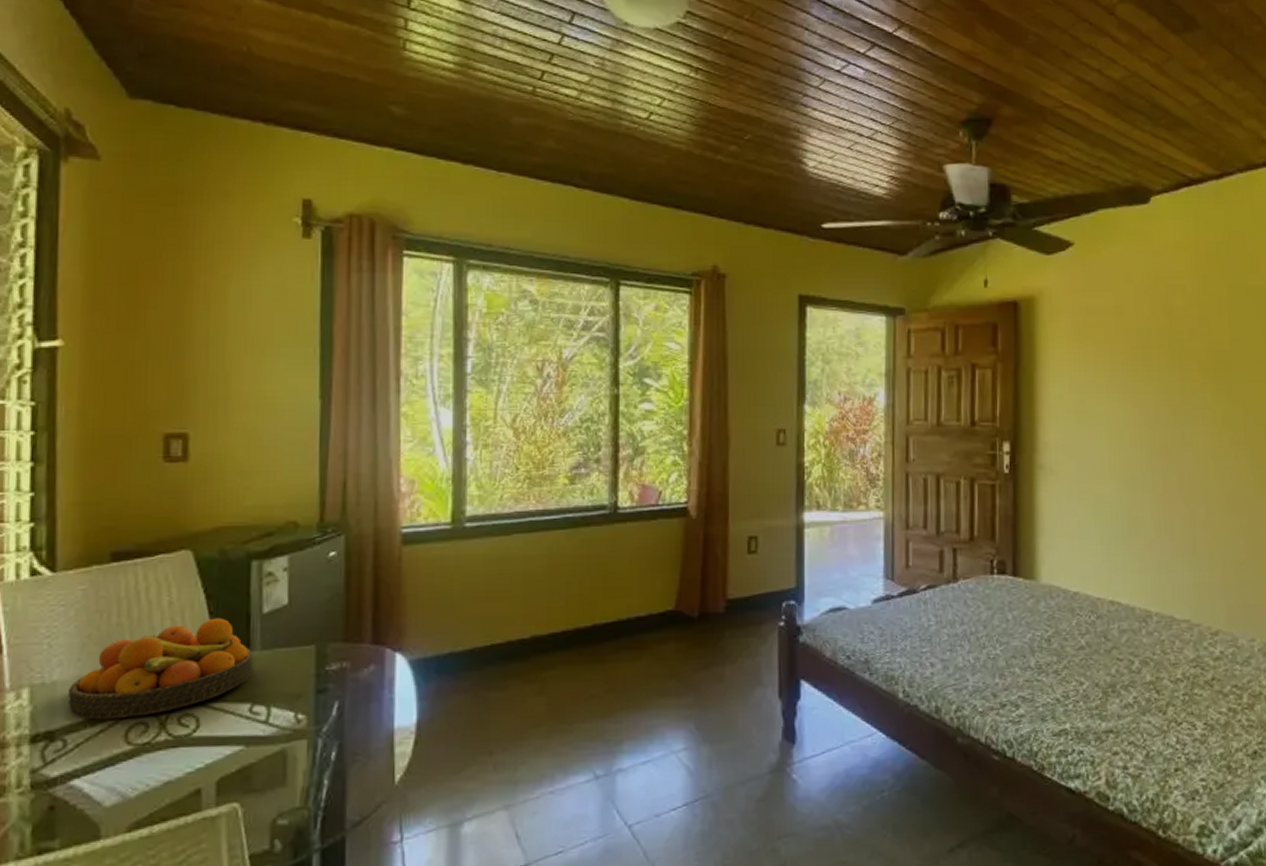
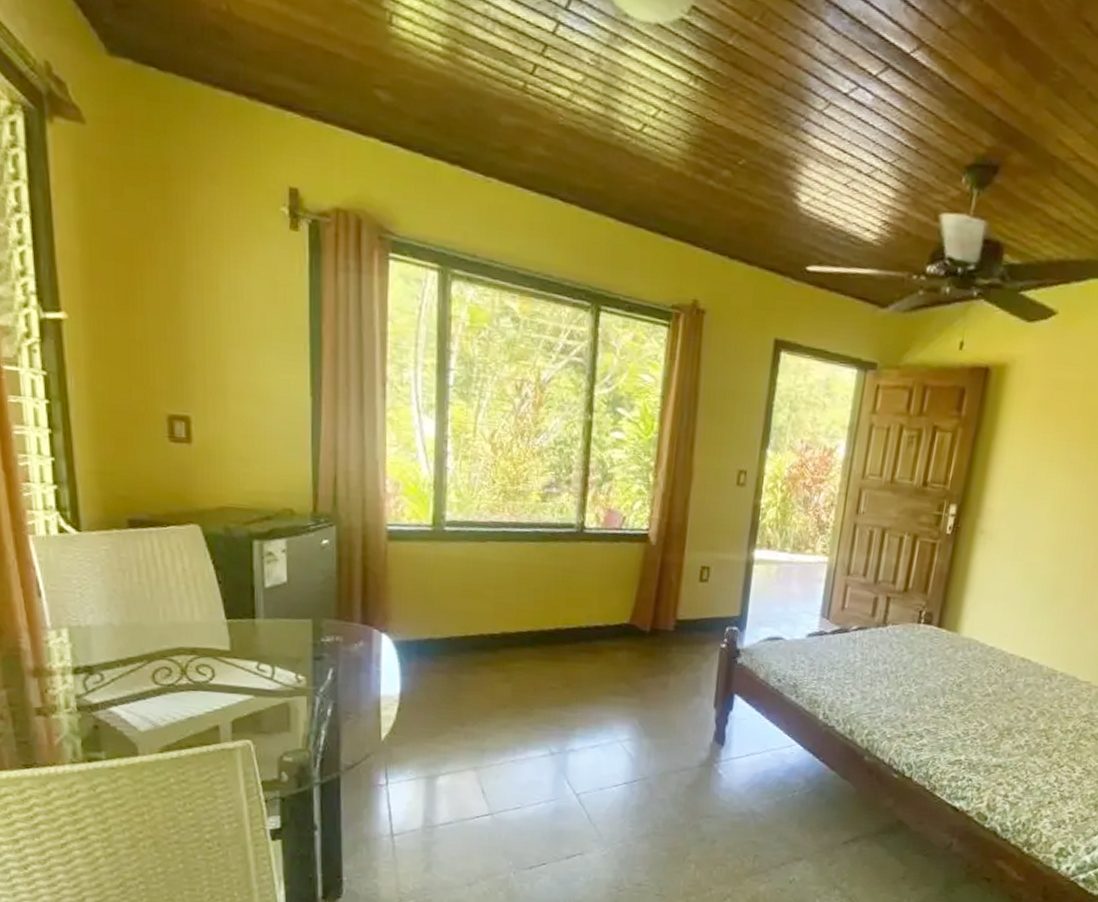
fruit bowl: present [68,617,253,720] -> none [102,586,258,663]

